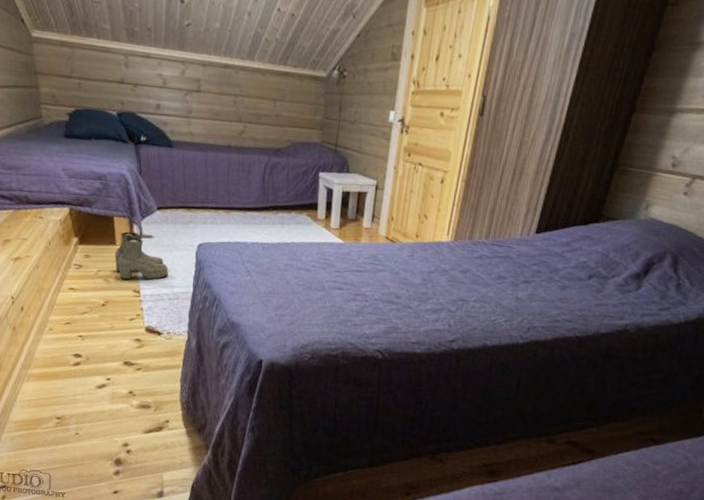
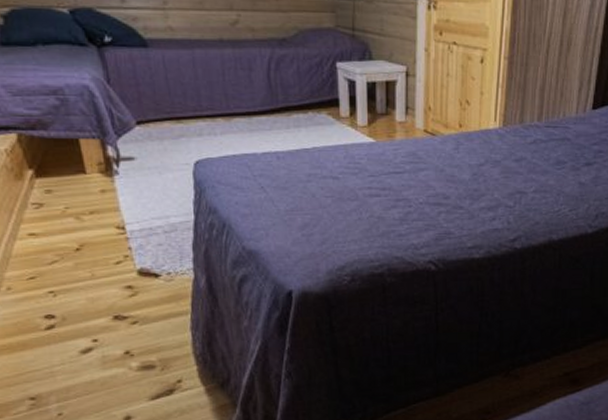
boots: present [114,231,168,280] -> none [85,155,160,214]

